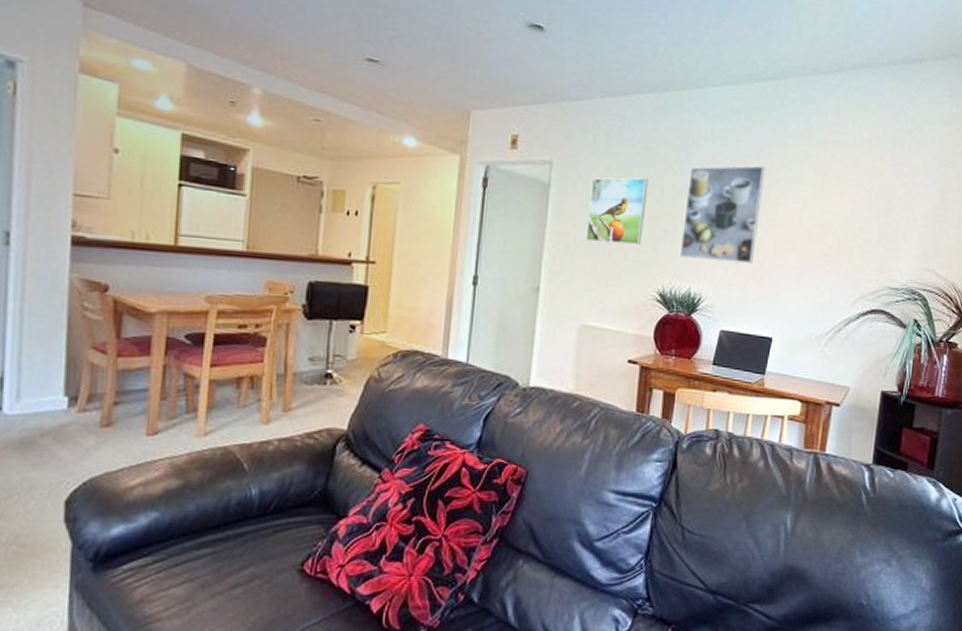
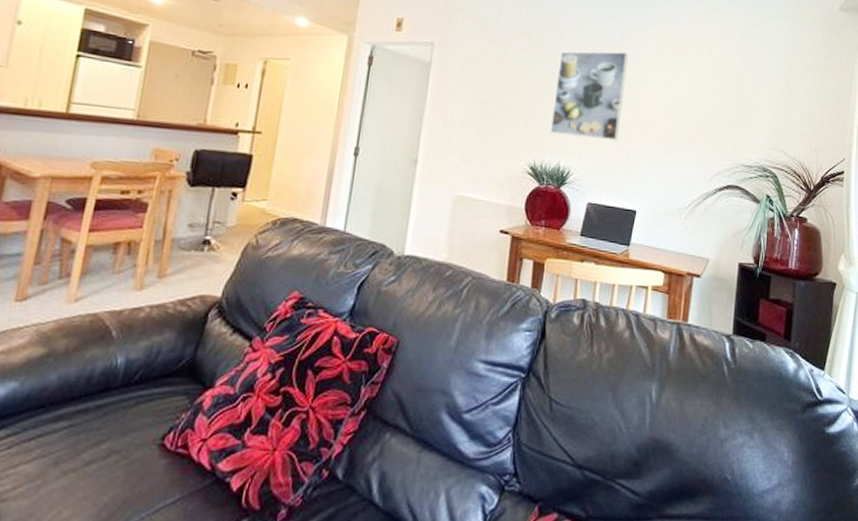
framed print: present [585,177,649,245] -> none [462,58,523,121]

